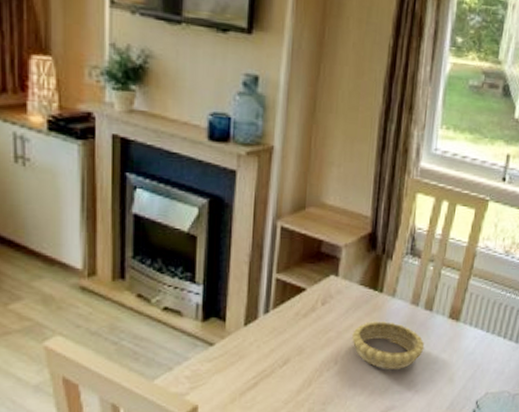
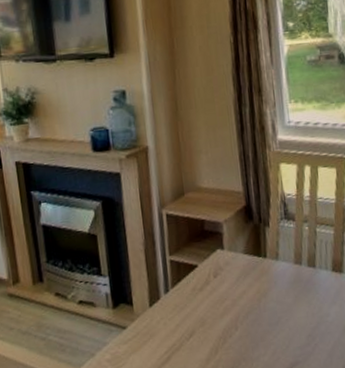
decorative bowl: present [352,320,425,369] -> none [246,283,315,328]

